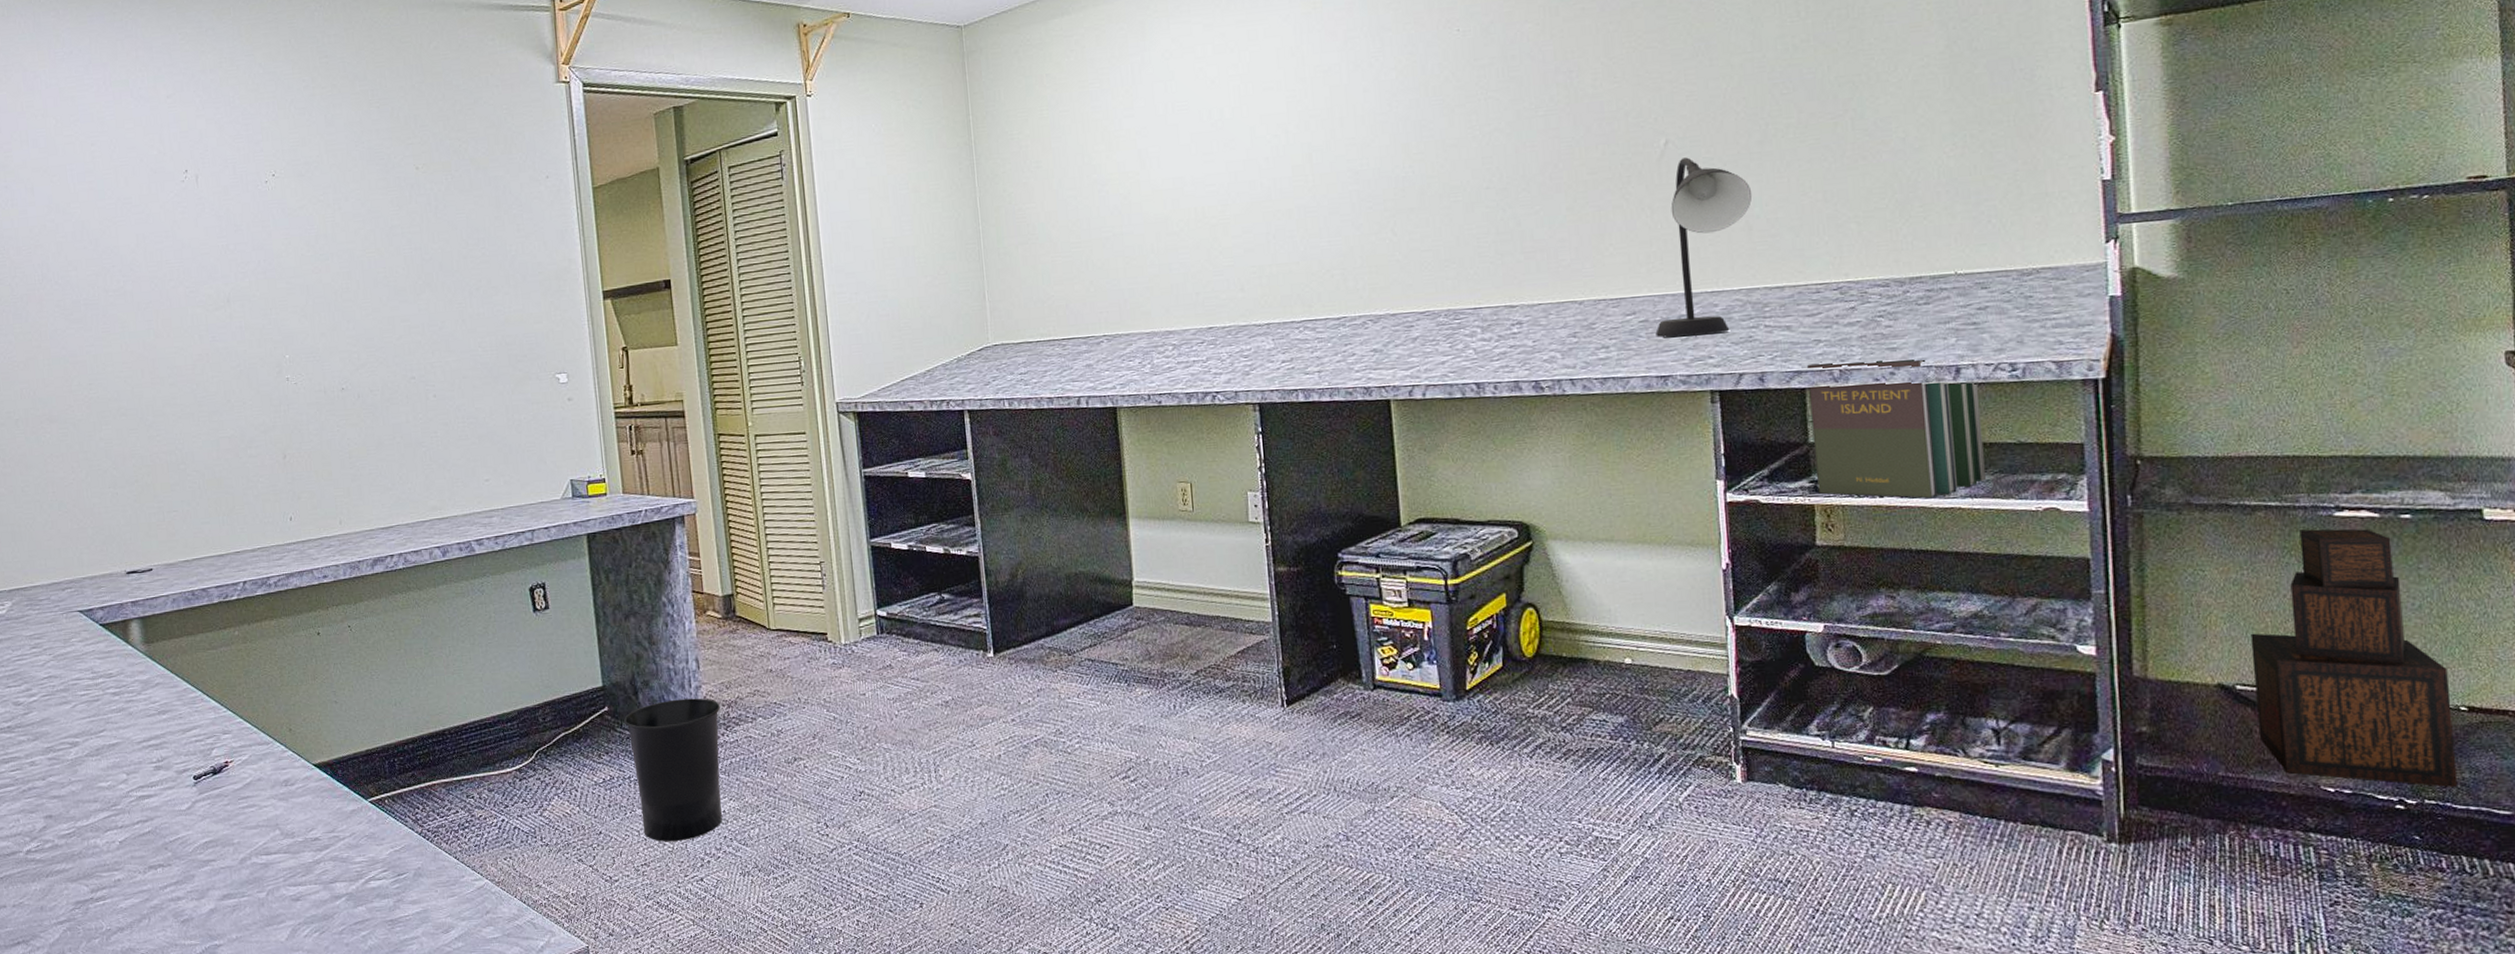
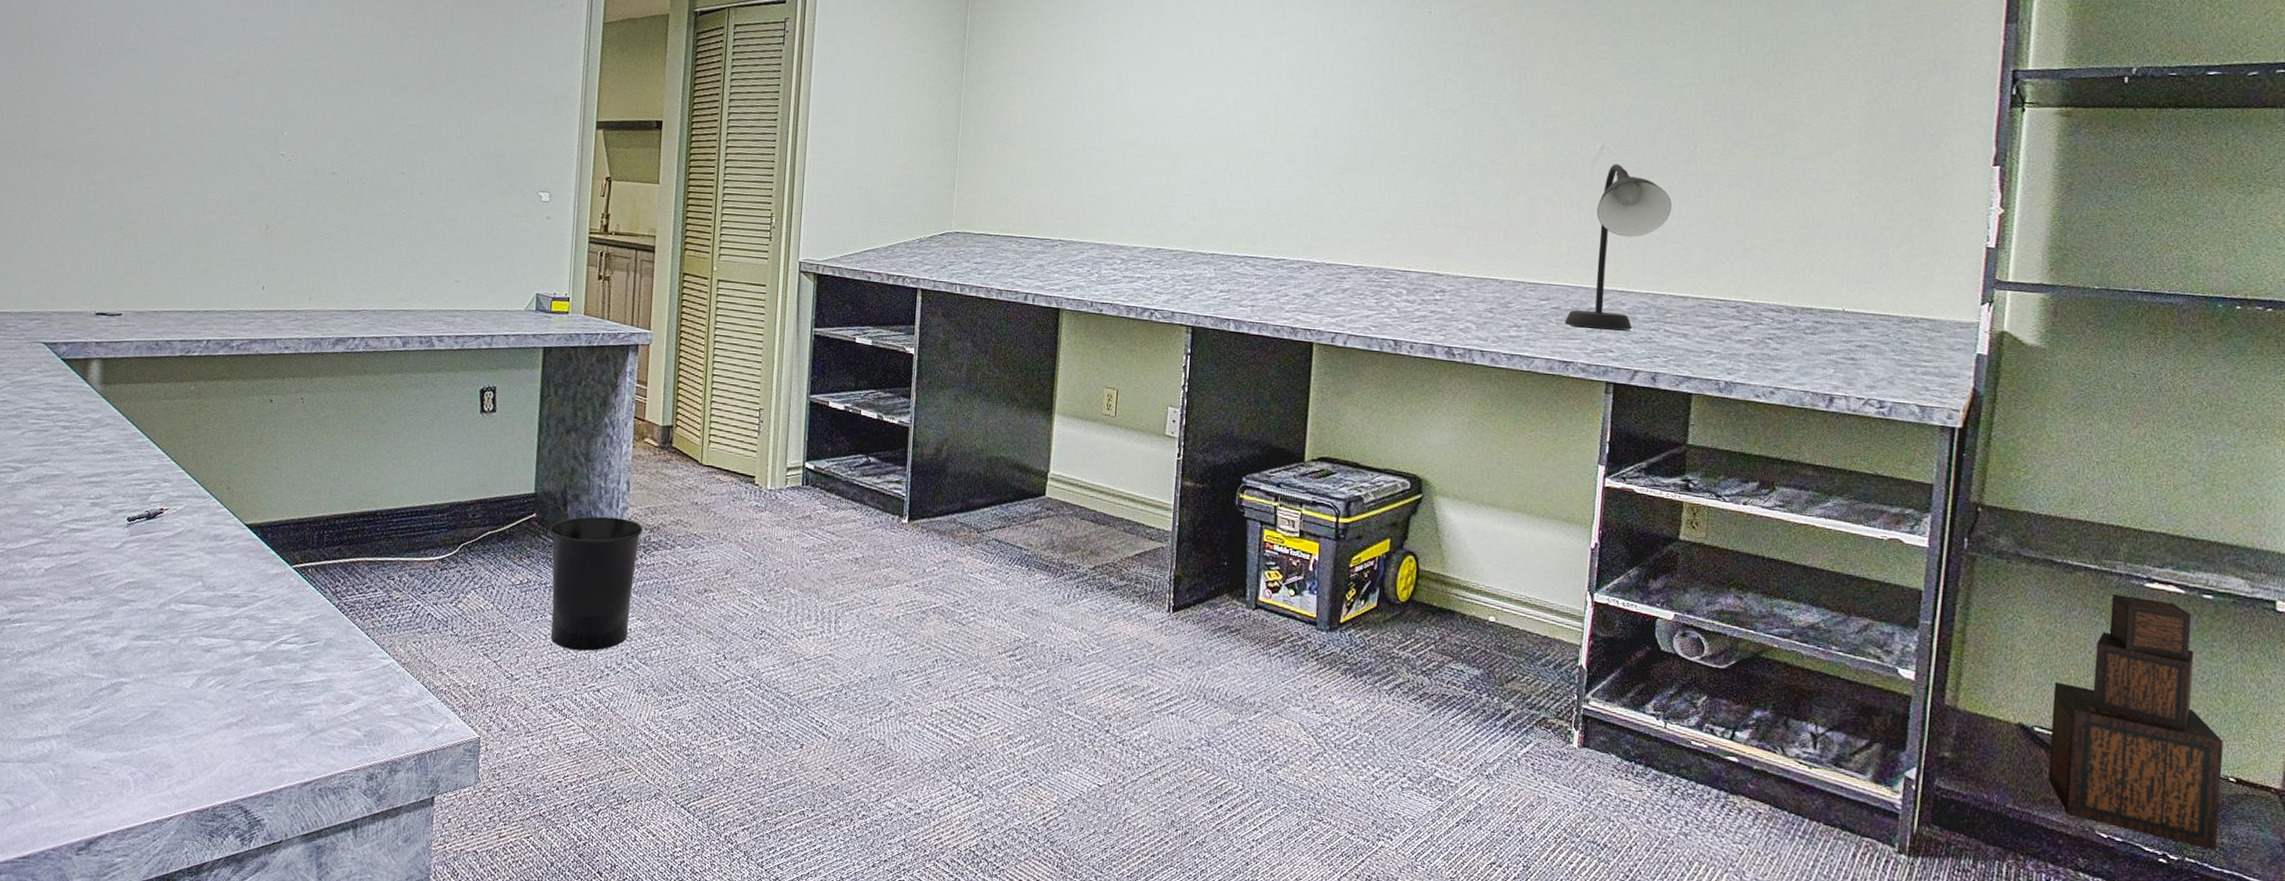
books: present [1807,360,1986,499] -> none [1689,371,1847,513]

